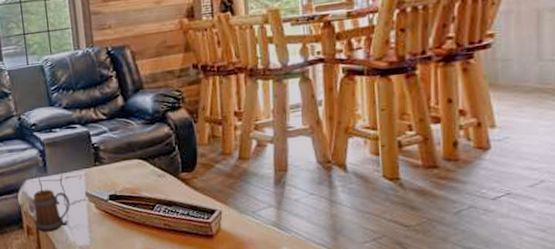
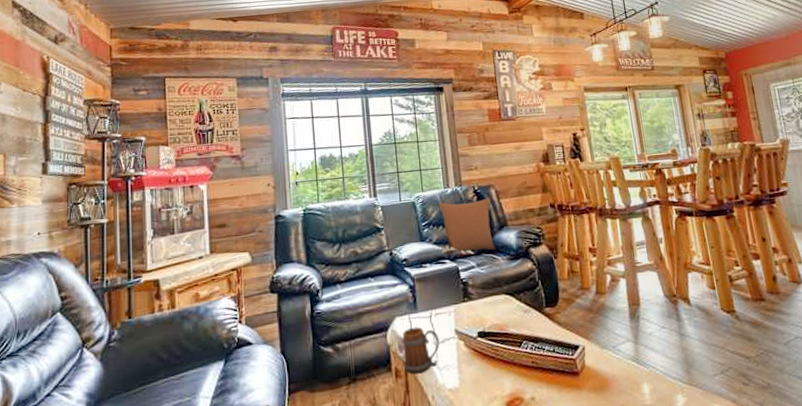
pillow: none [69,59,130,120] -> present [439,198,496,255]

